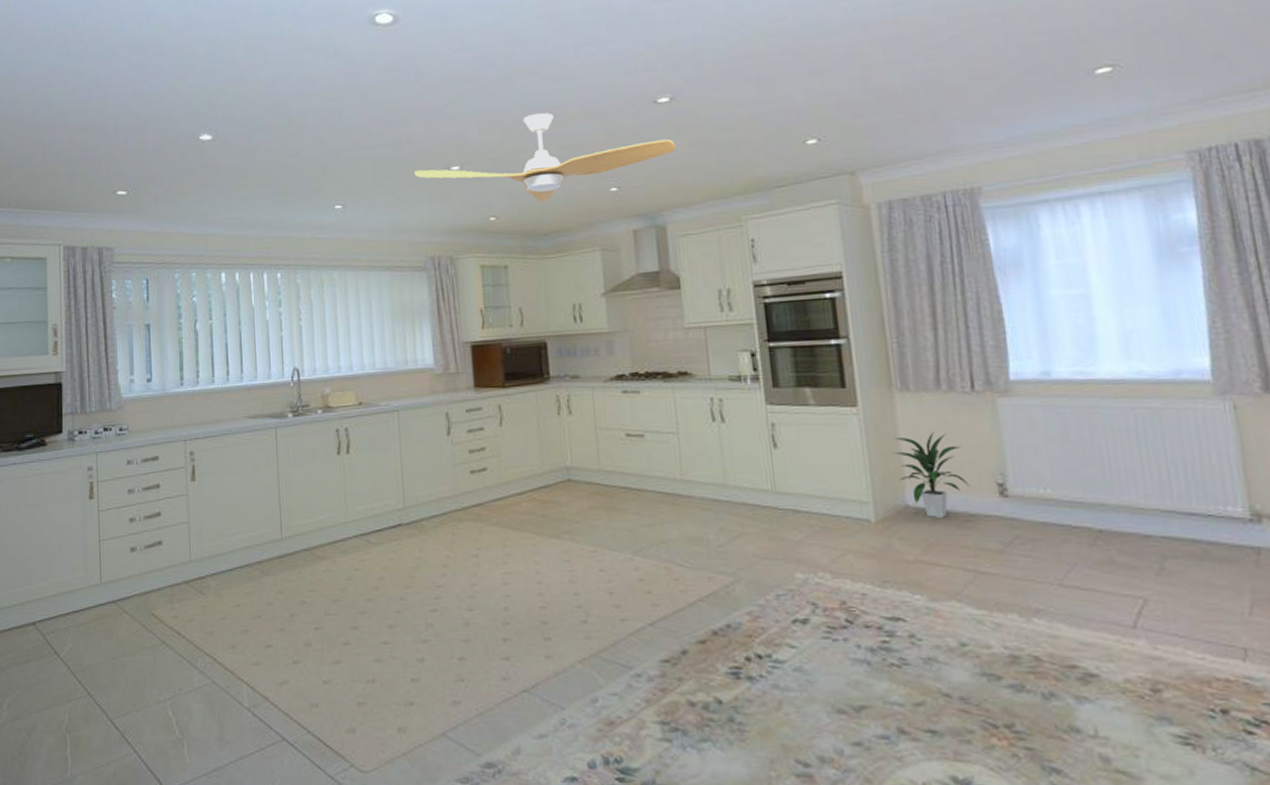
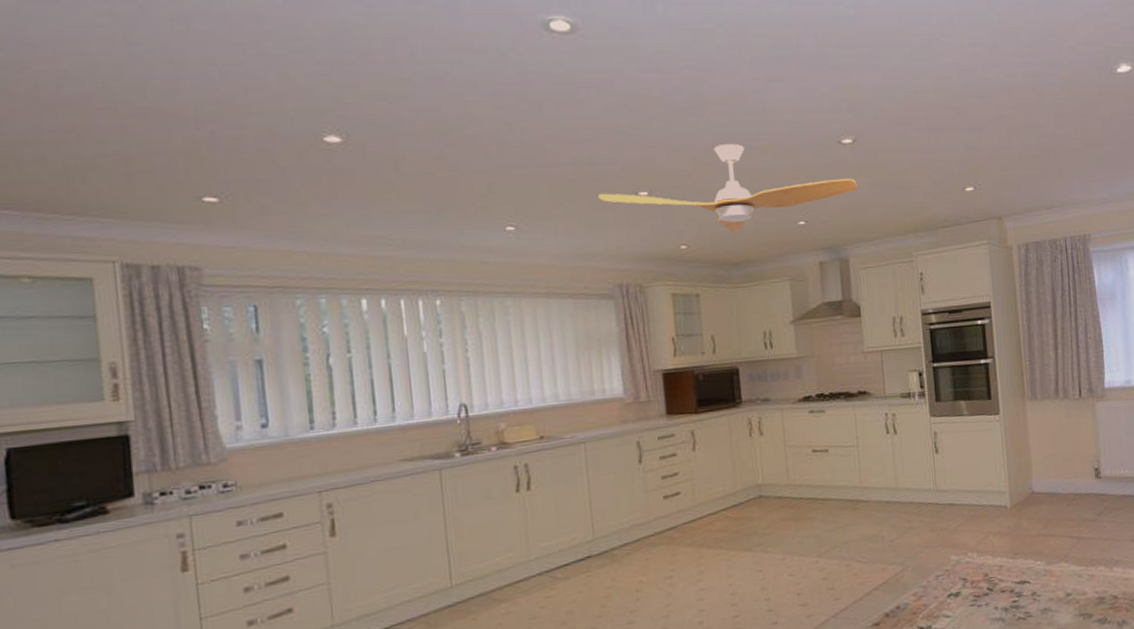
indoor plant: present [893,432,971,518] -> none [1025,431,1077,500]

